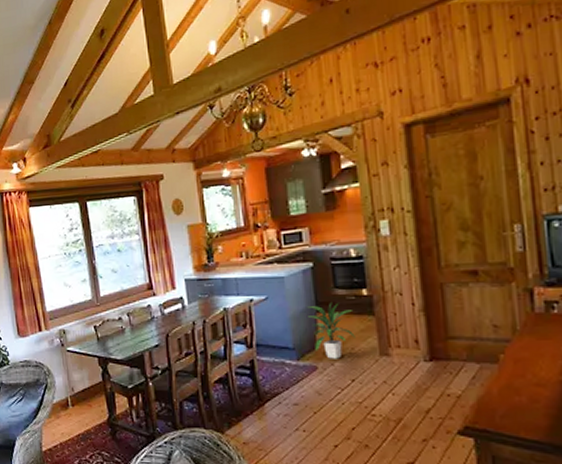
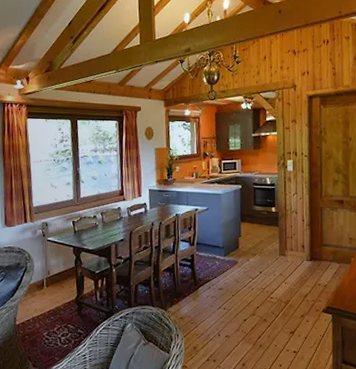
indoor plant: present [307,302,355,359] -> none [235,215,265,257]

